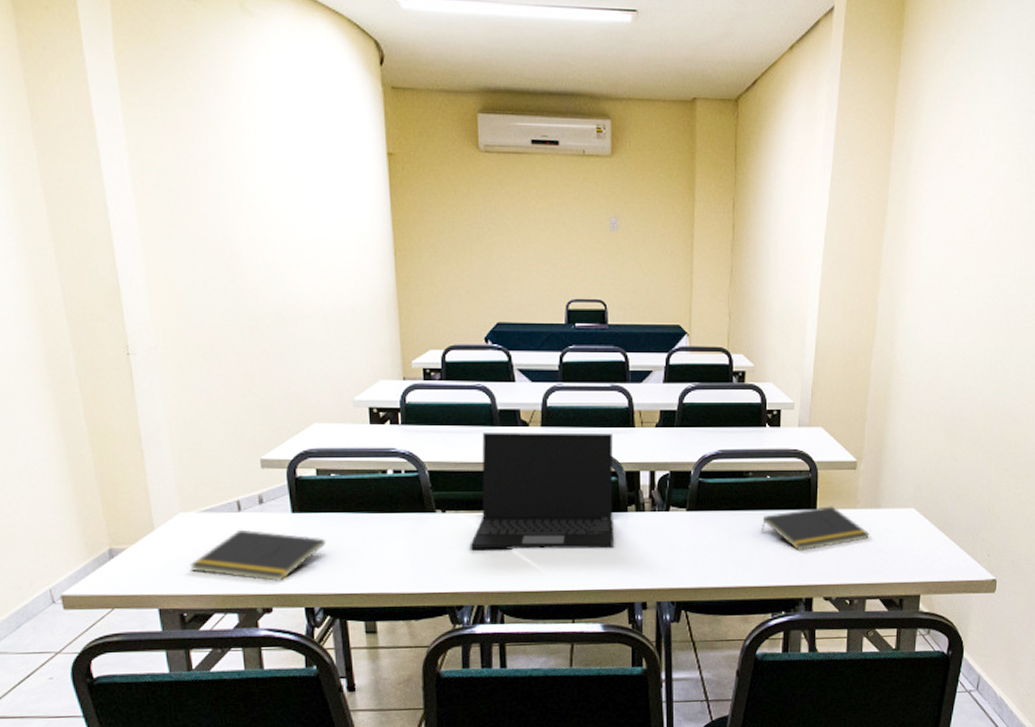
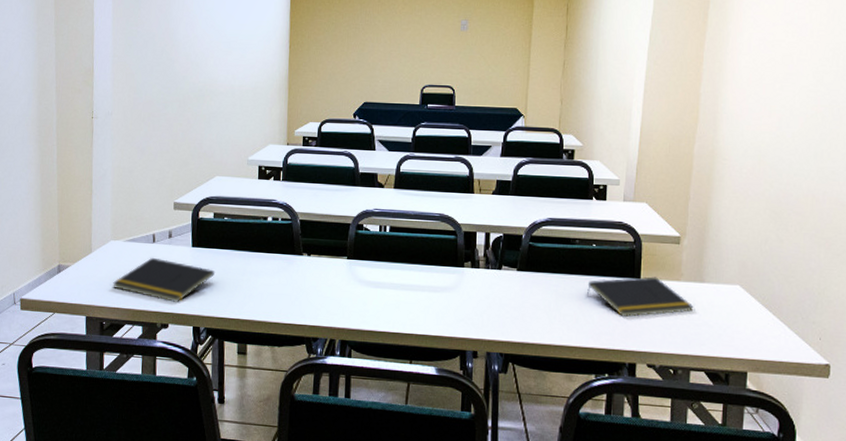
laptop: present [469,432,614,551] -> none [327,191,454,300]

